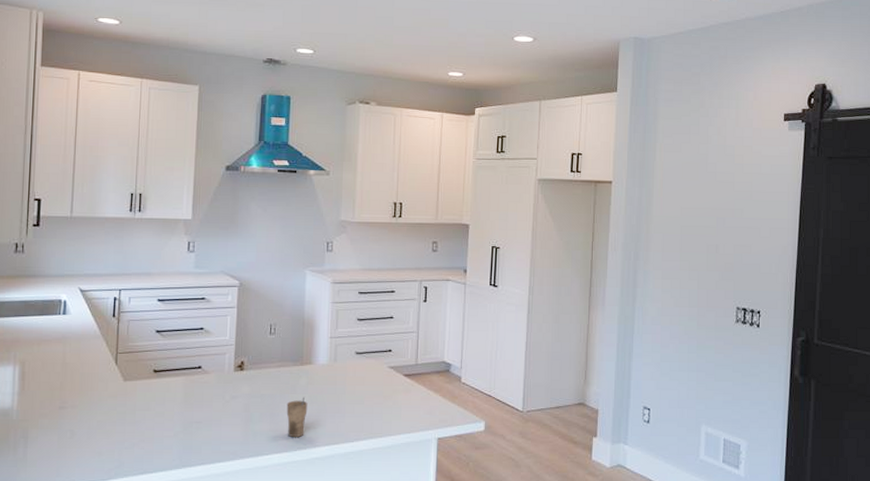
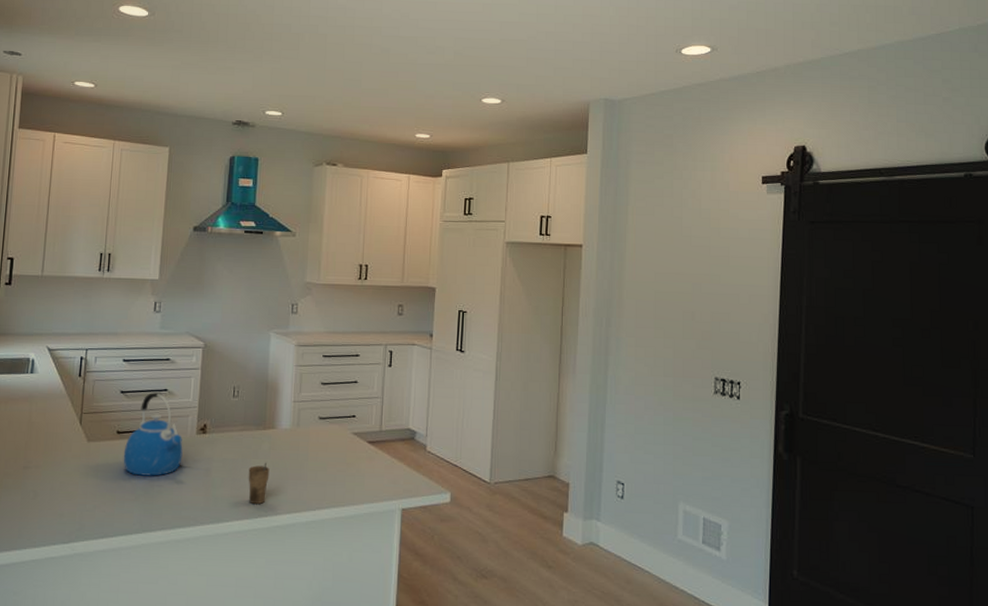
kettle: none [160,330,221,413] -> present [123,391,183,476]

